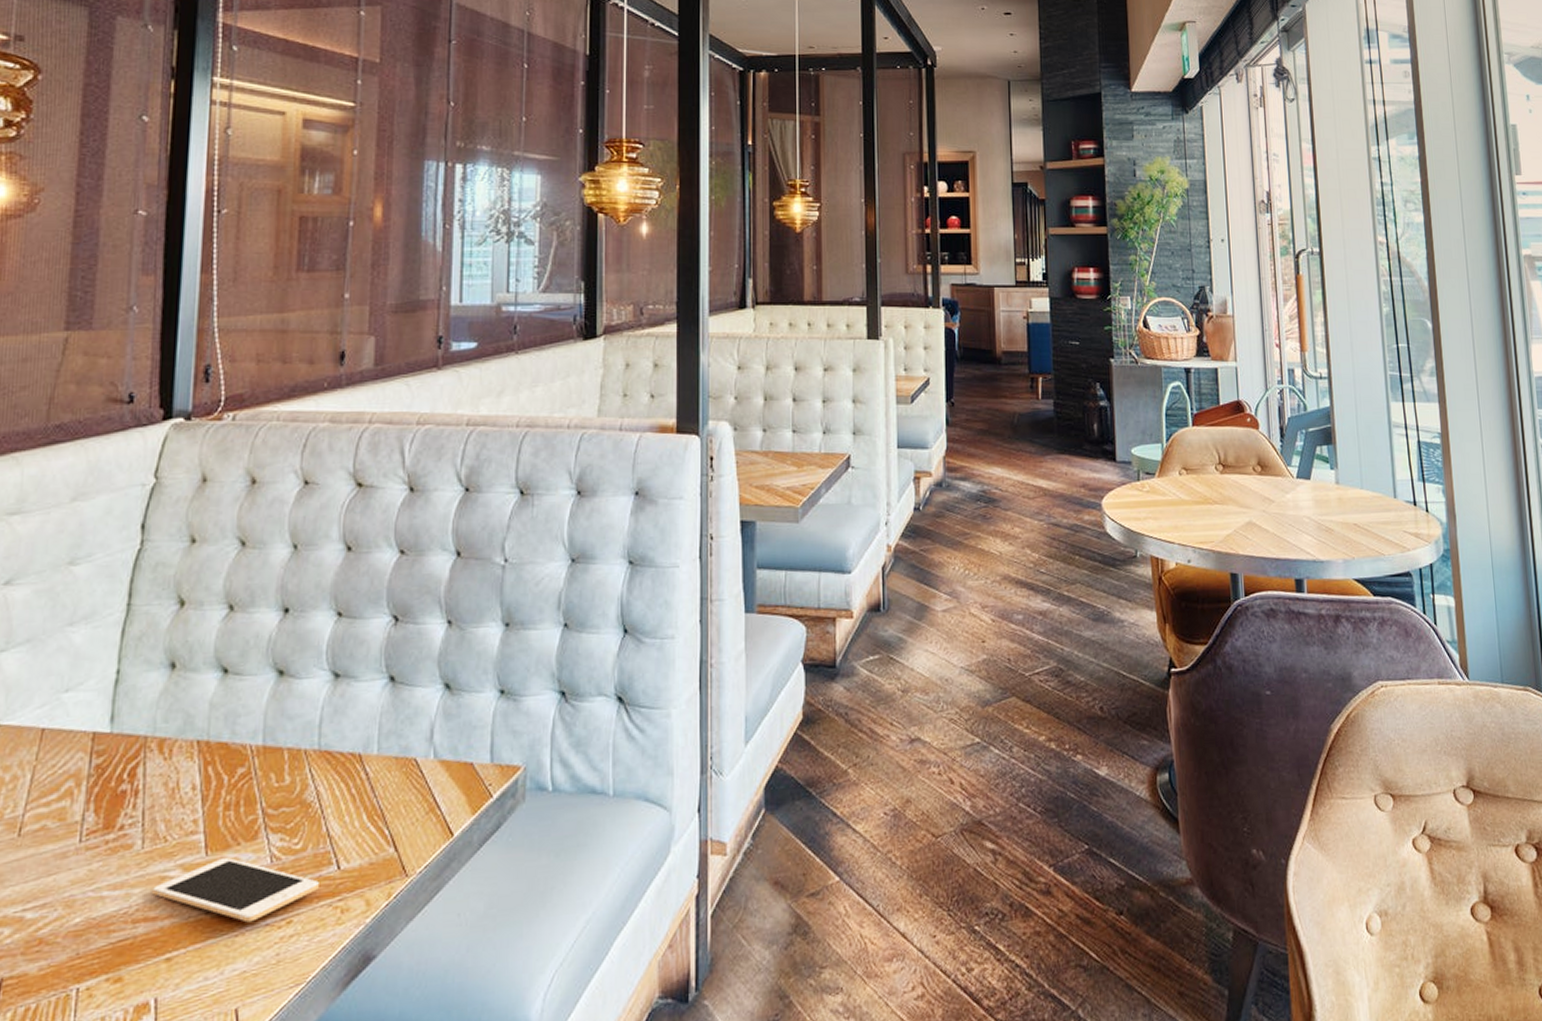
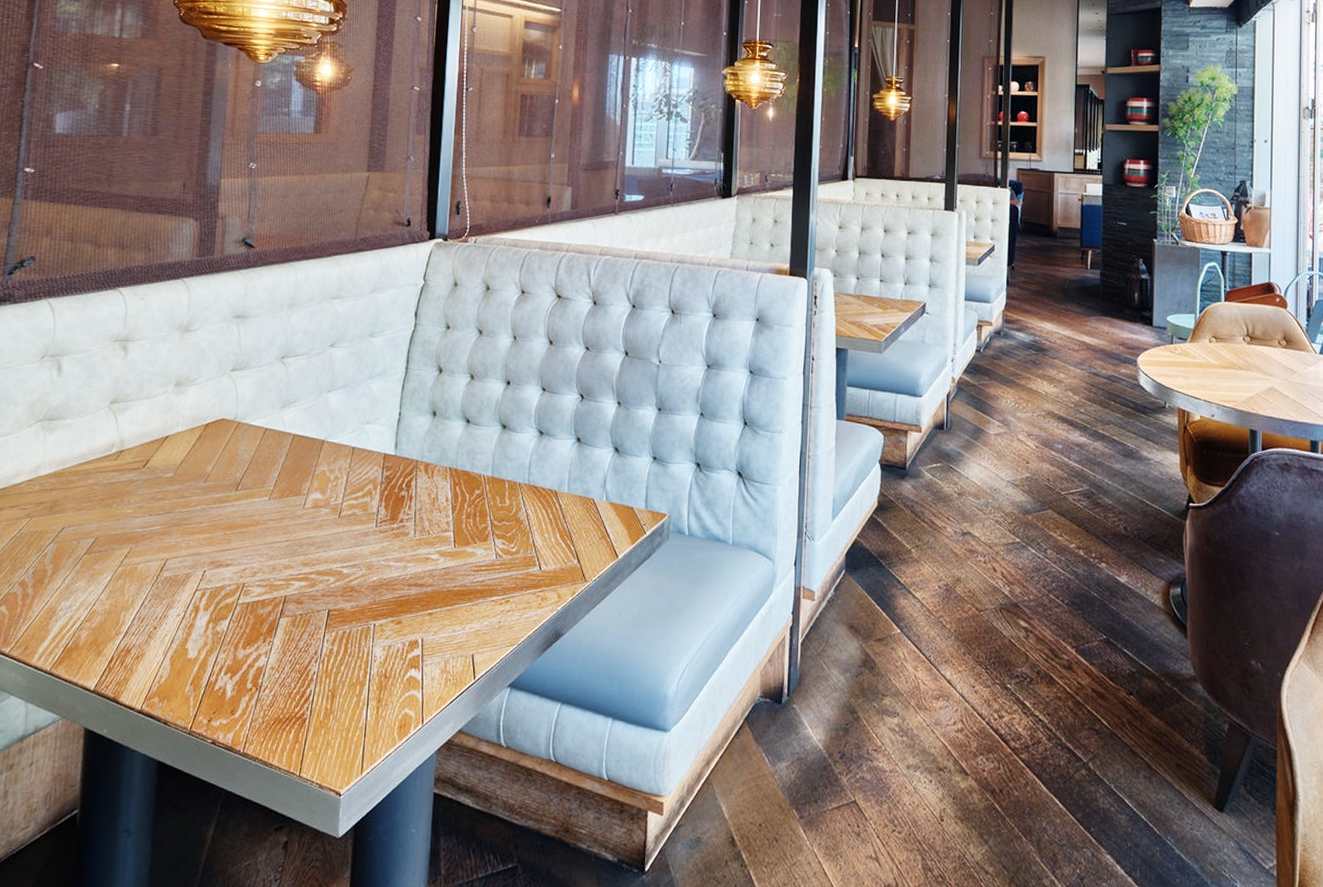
cell phone: present [152,857,319,923] -> none [420,550,527,597]

